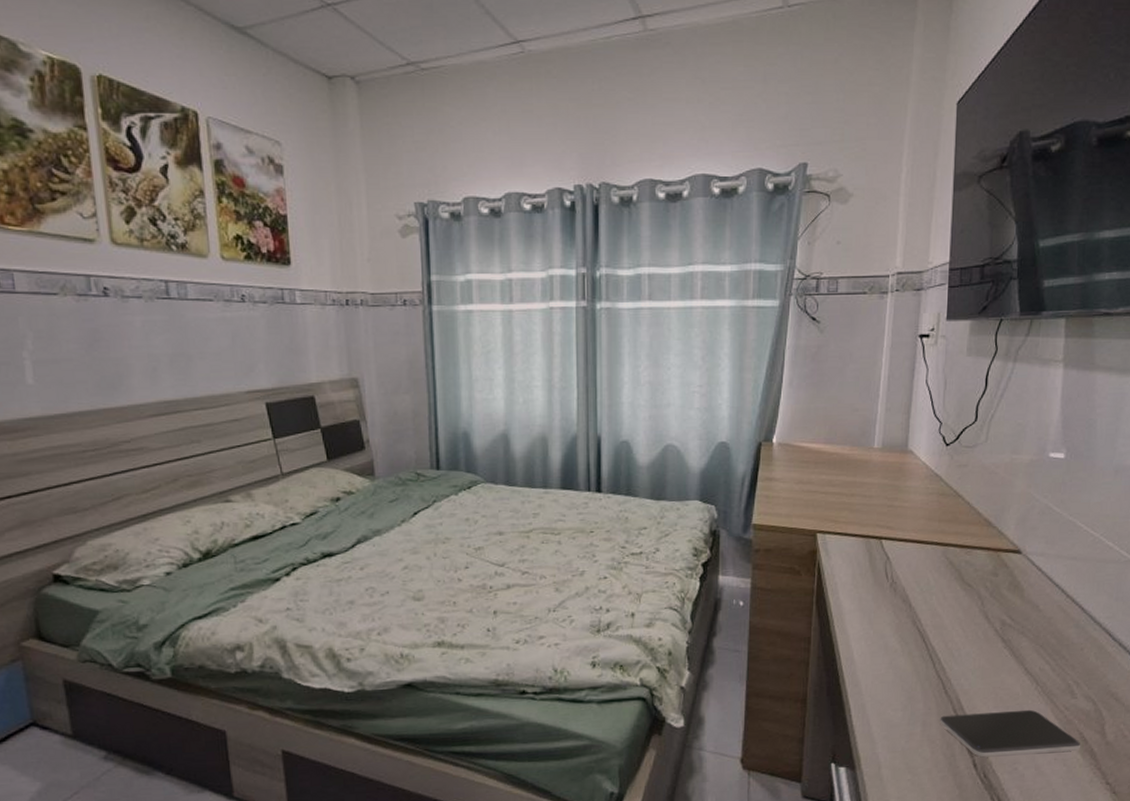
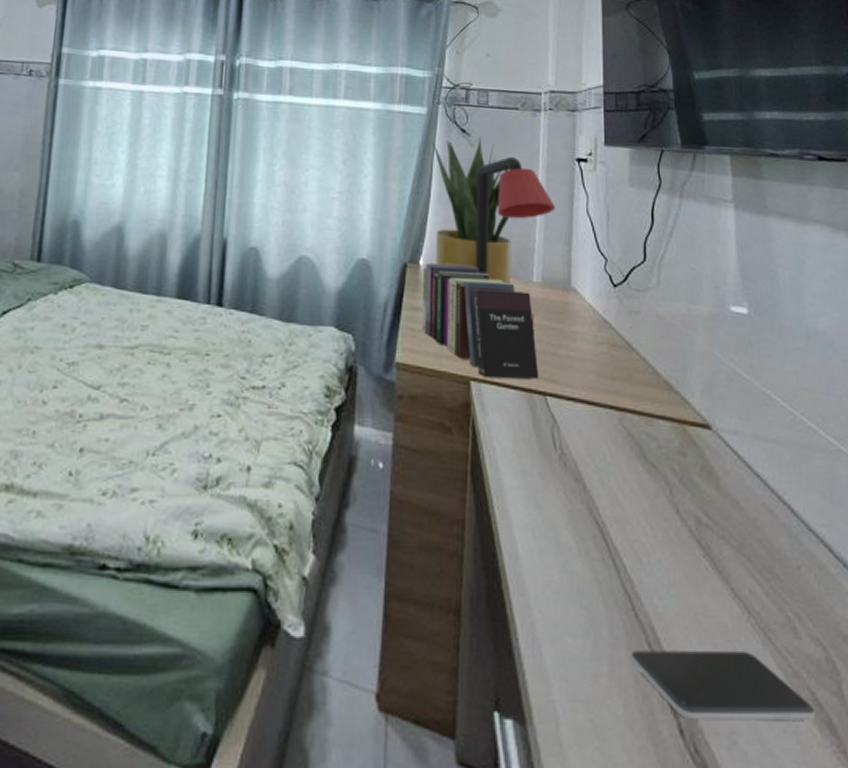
books: none [774,438,876,530] -> present [421,263,539,379]
planter: none [785,322,856,452] -> present [433,136,512,285]
desk lamp: none [822,338,898,489] -> present [475,156,556,331]

